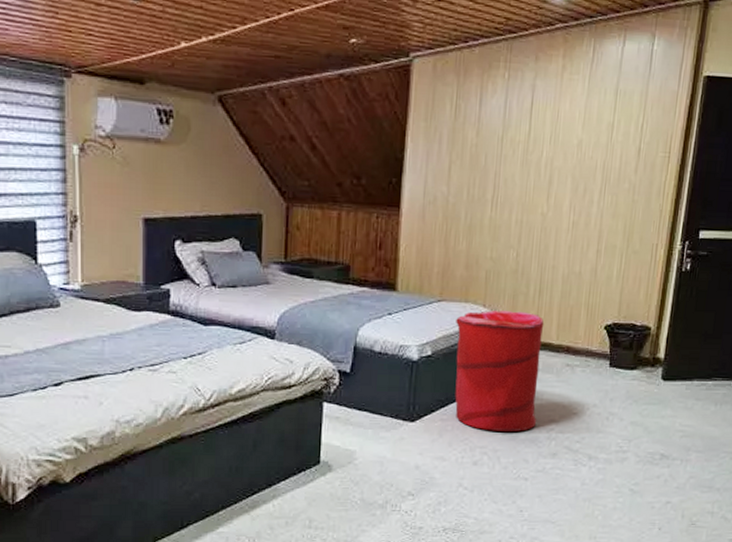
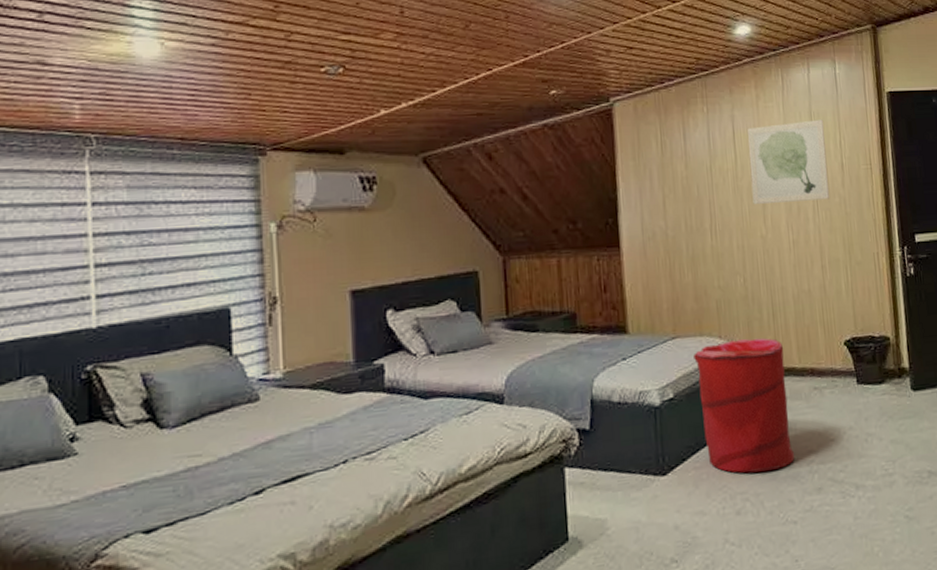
wall art: none [539,98,628,184] -> present [747,119,830,205]

